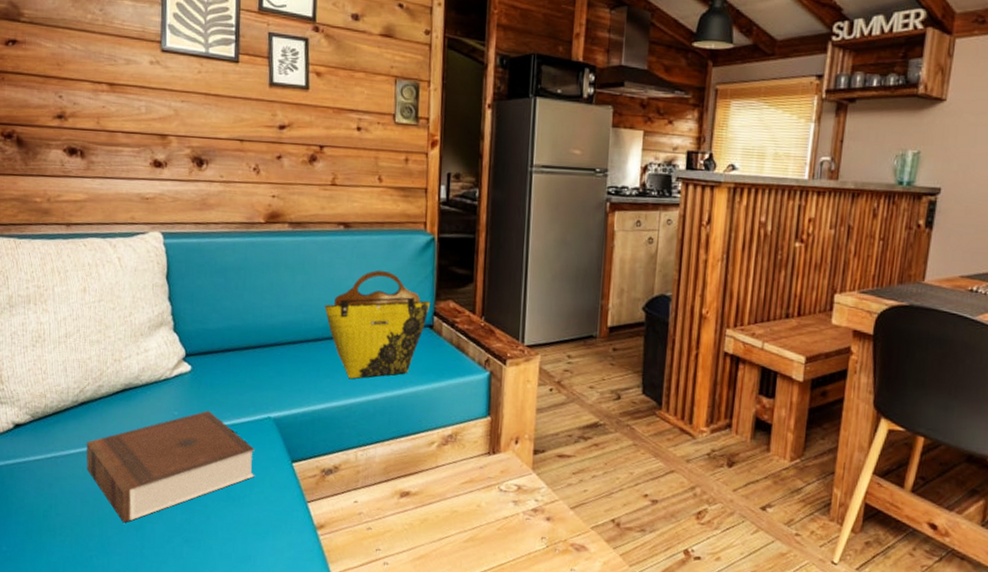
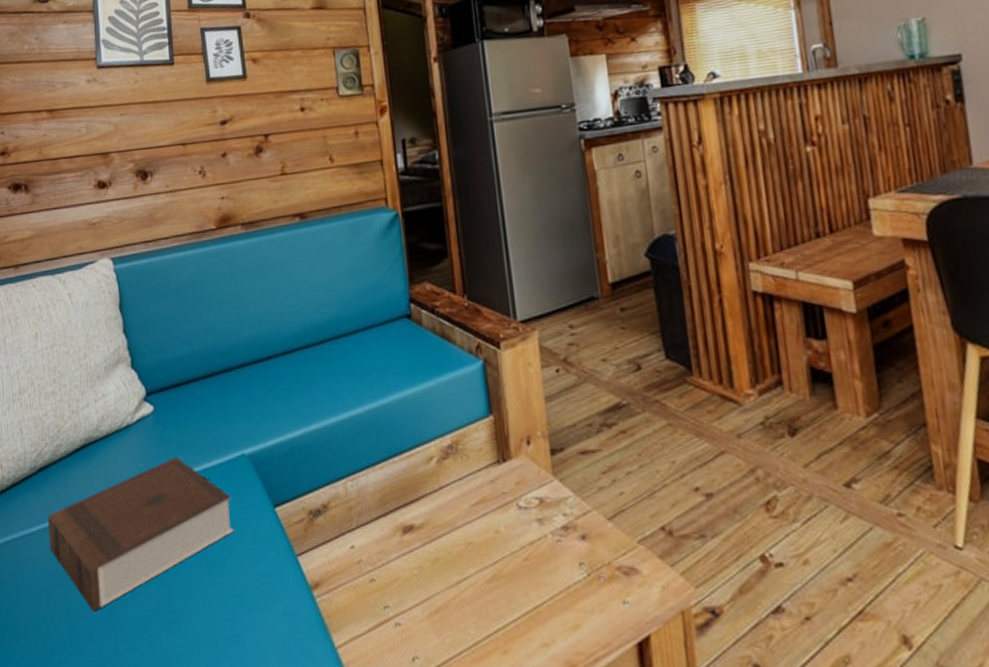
tote bag: present [324,270,431,379] -> none [289,260,405,394]

